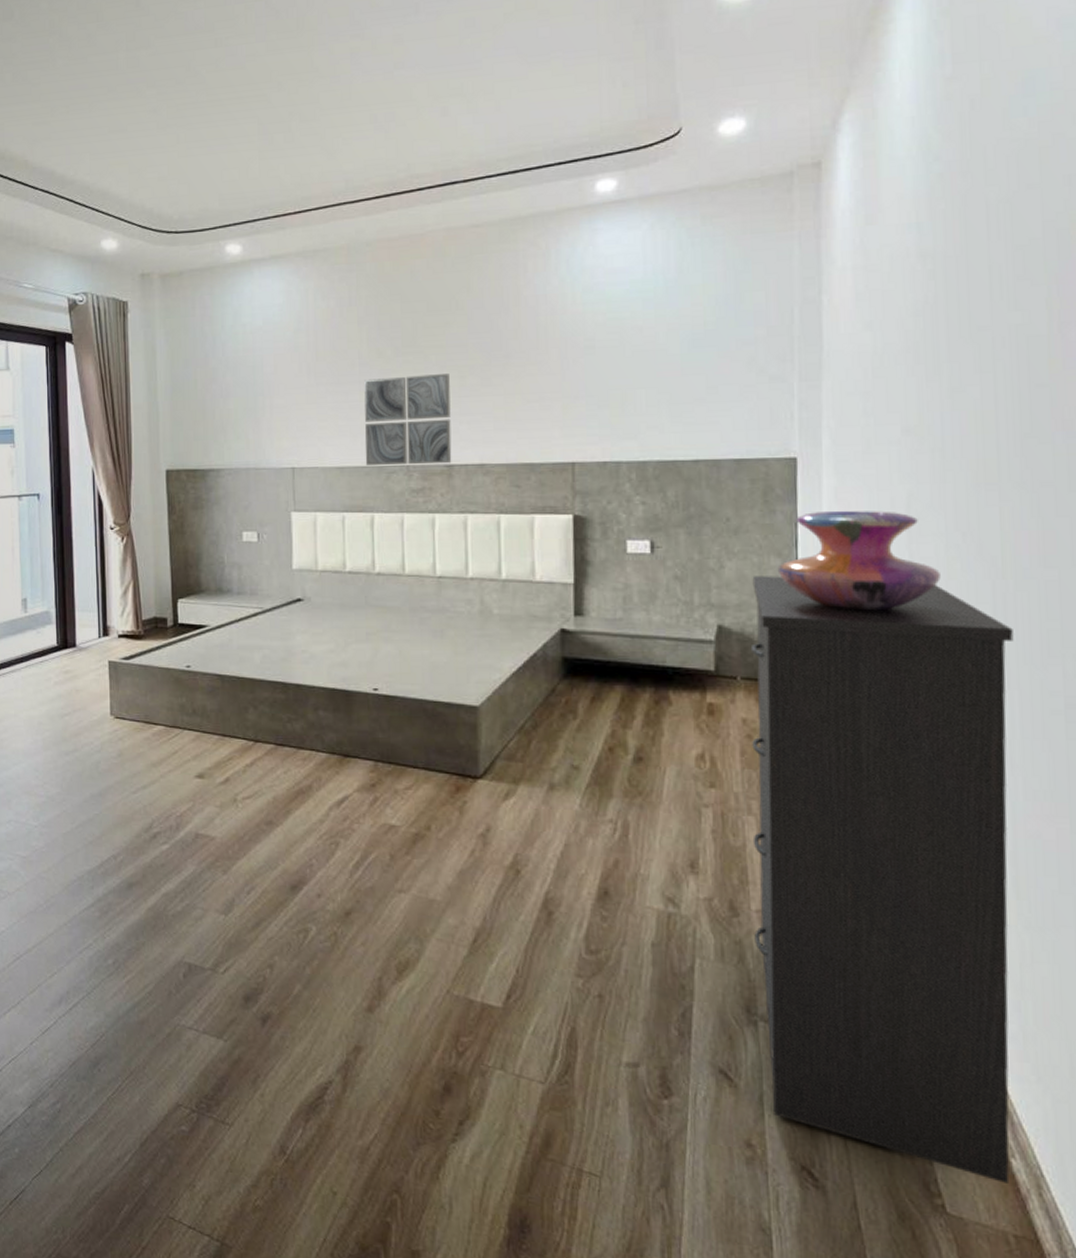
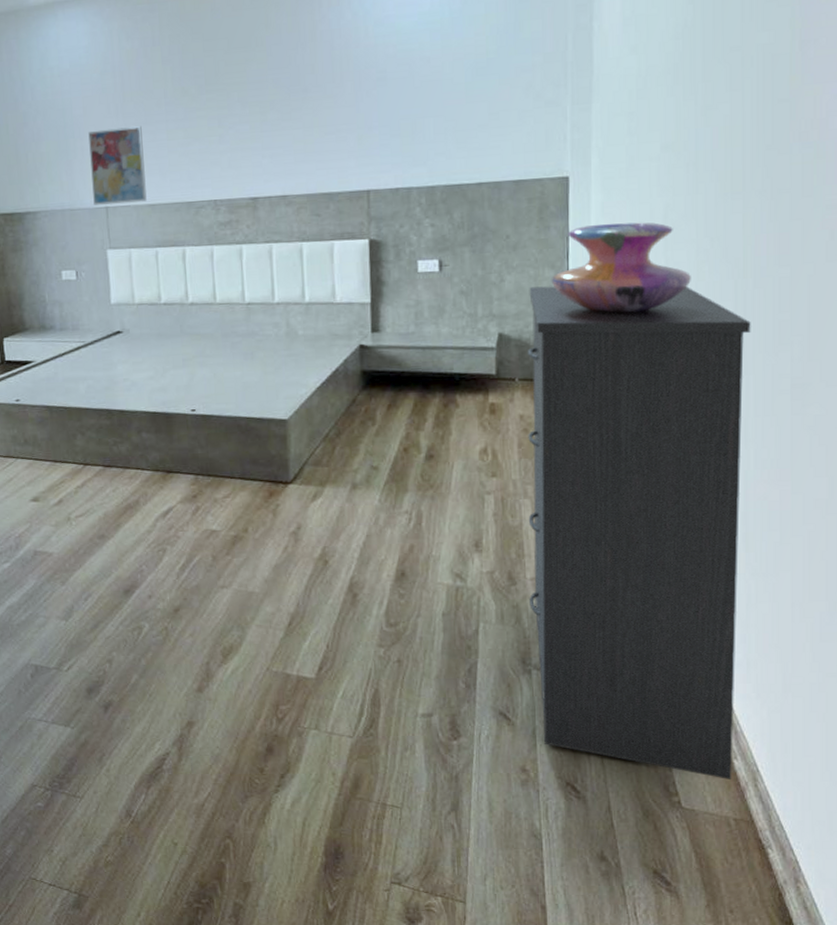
wall art: none [278,385,336,465] -> present [88,125,147,205]
wall art: present [364,374,452,466] -> none [171,110,256,203]

